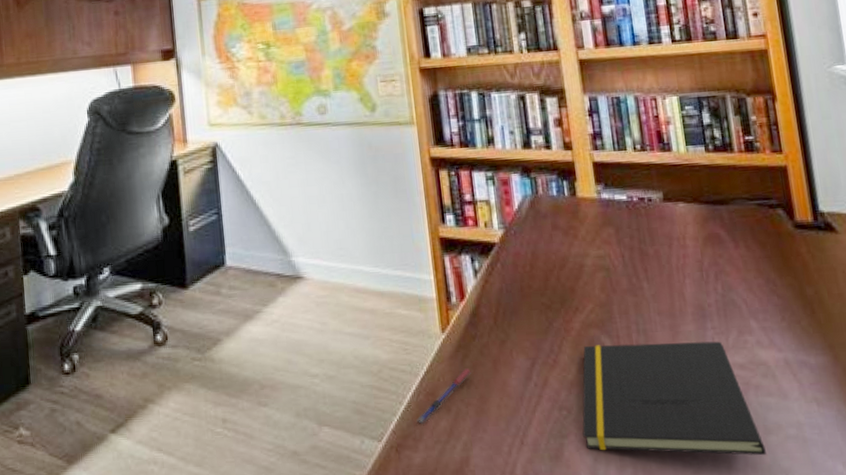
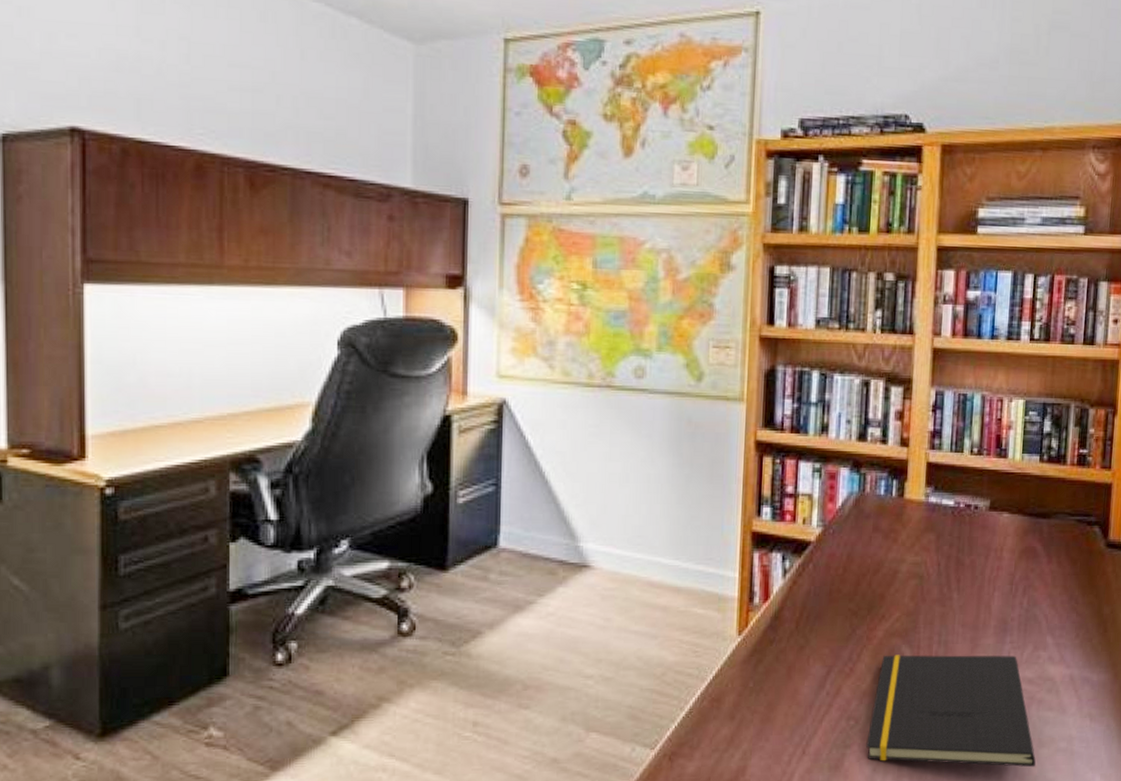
pen: present [416,368,471,424] -> none [696,674,763,731]

